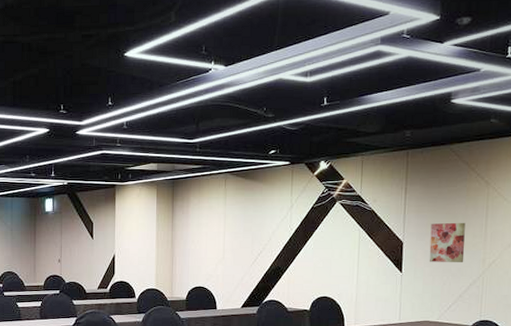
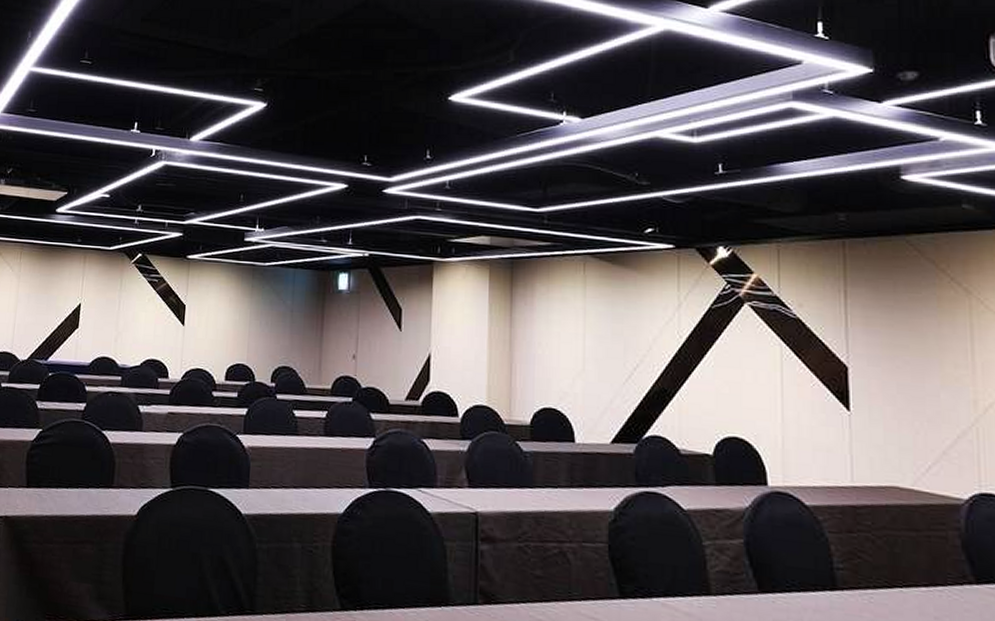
wall art: present [429,222,466,262] -> none [888,343,944,403]

